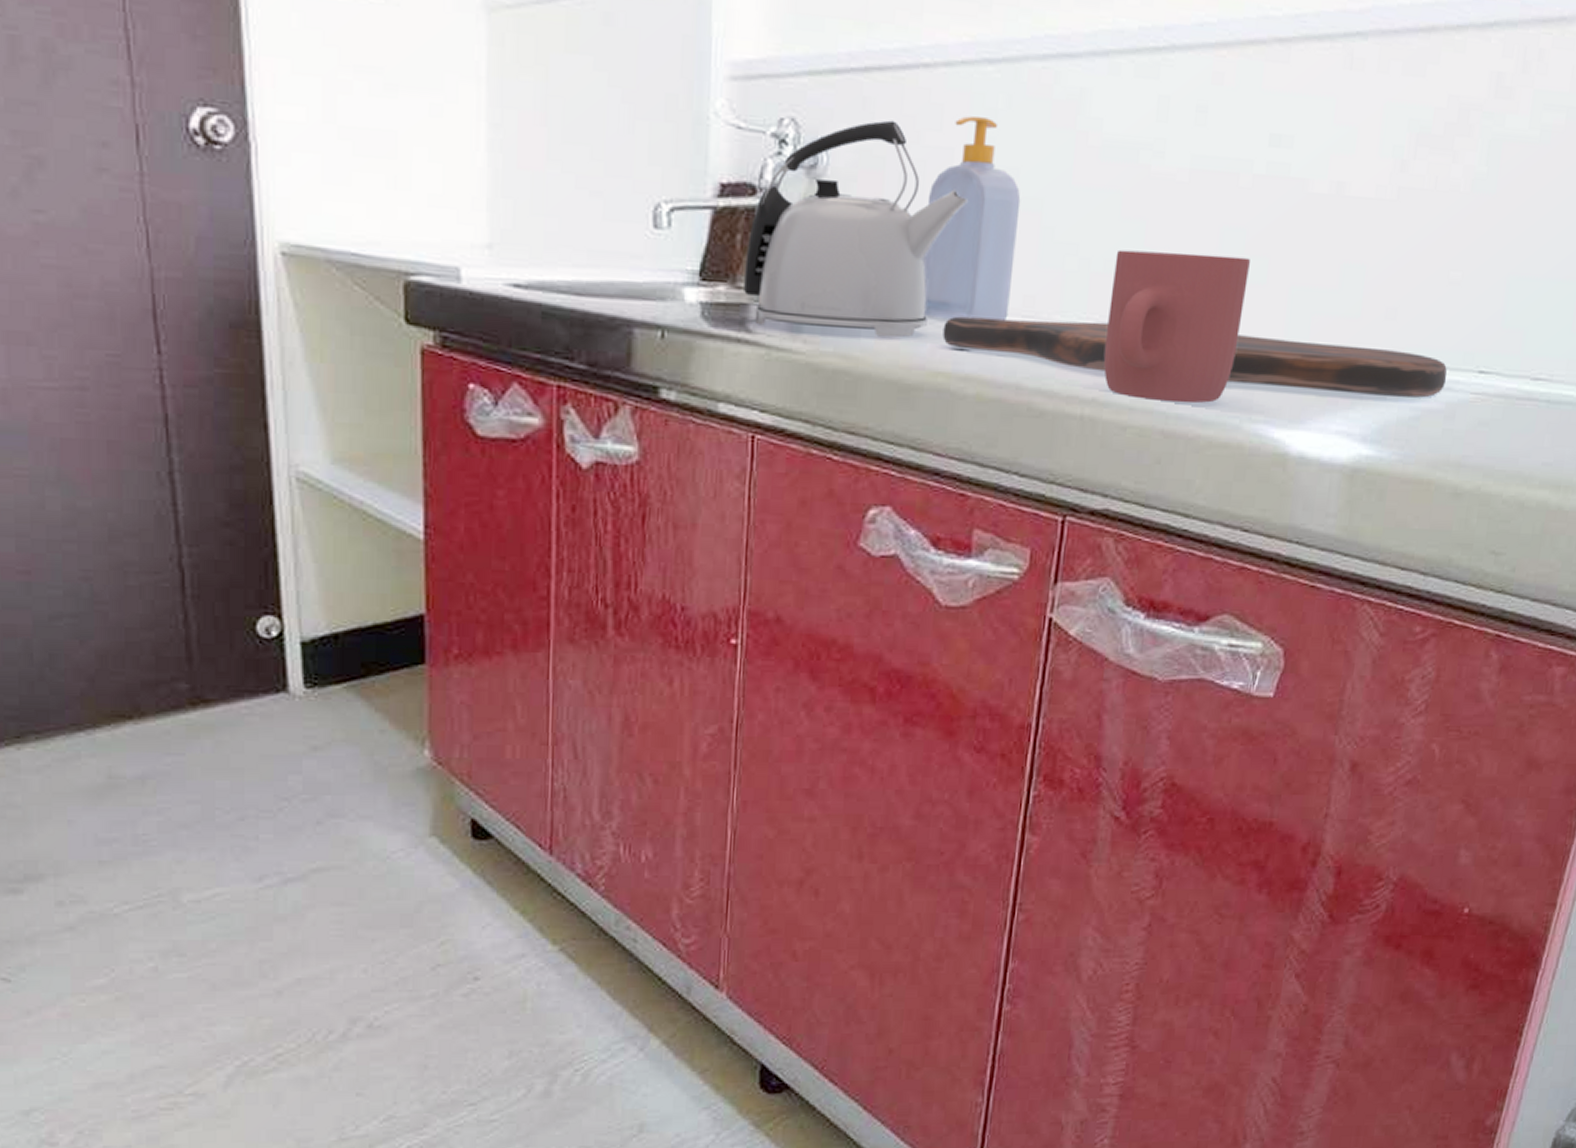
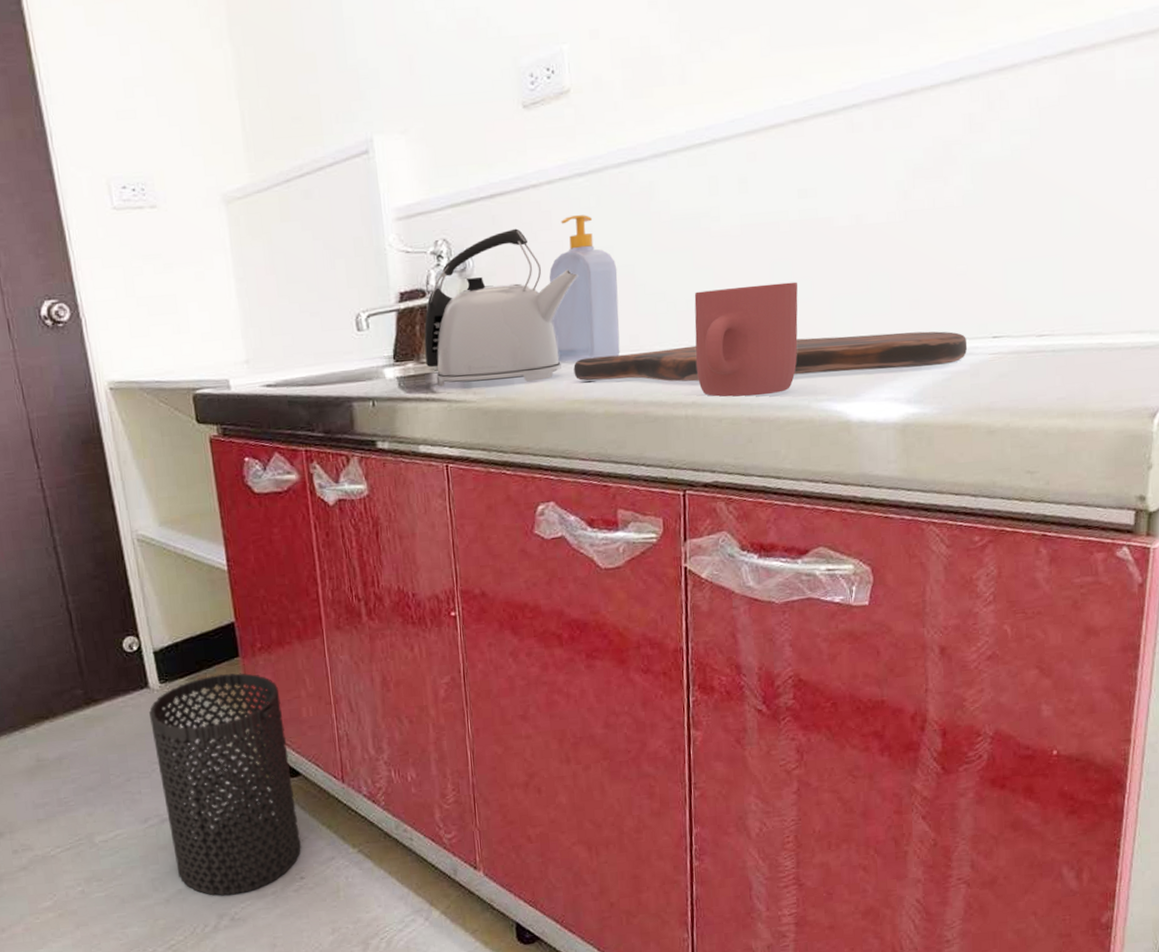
trash can: none [283,684,481,993] -> present [148,673,301,896]

